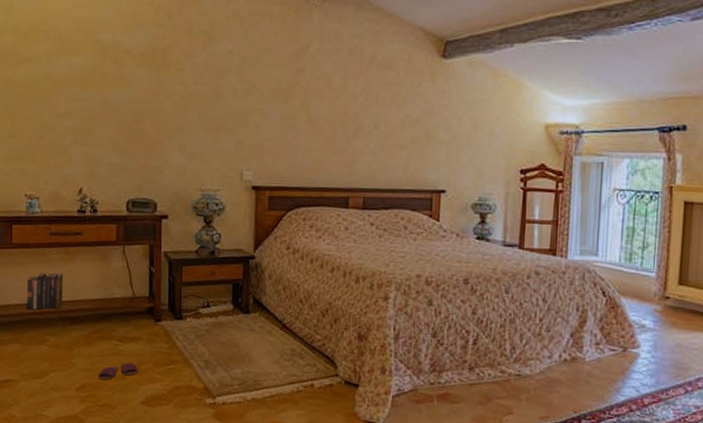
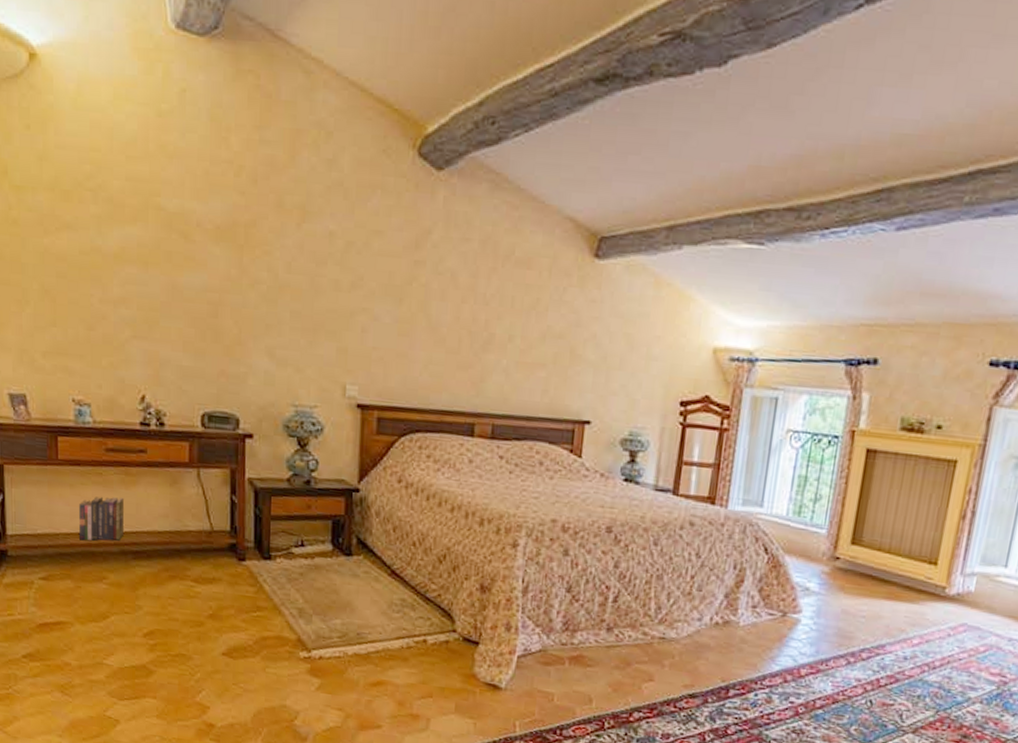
slippers: present [98,362,138,380] -> none [169,607,218,626]

